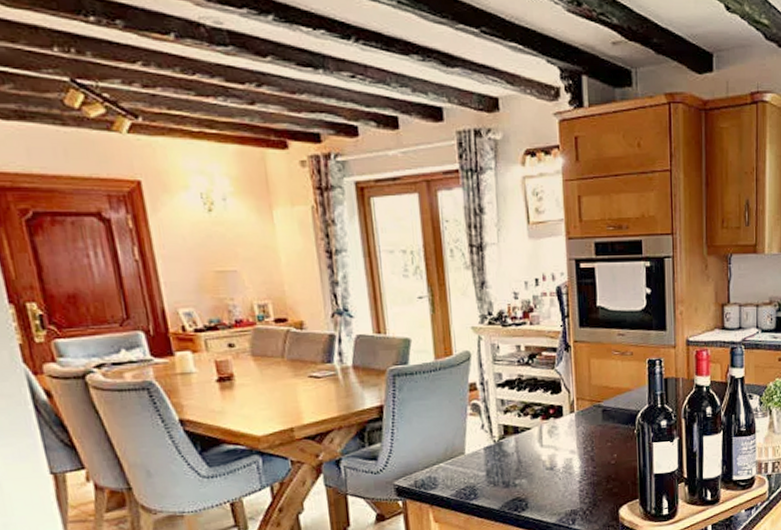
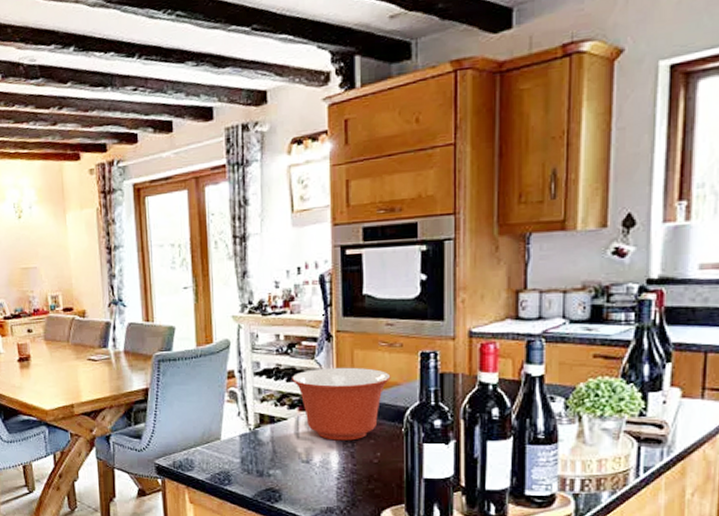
mixing bowl: none [534,375,624,446] -> present [292,367,391,441]

